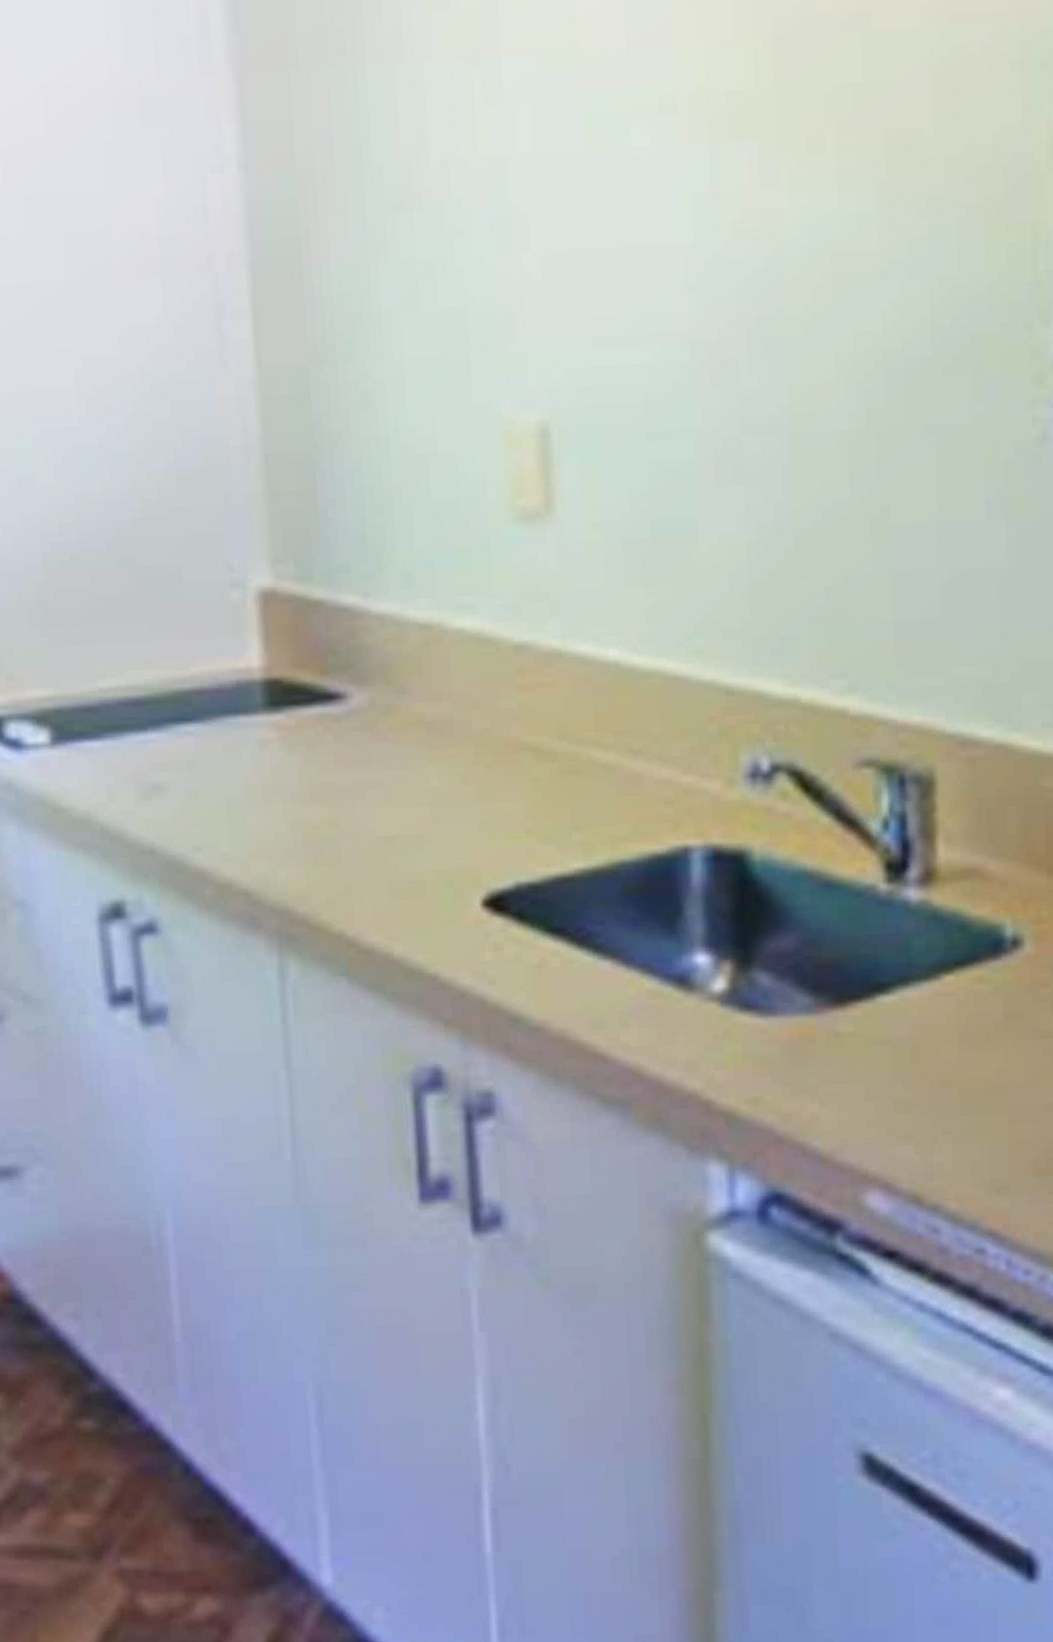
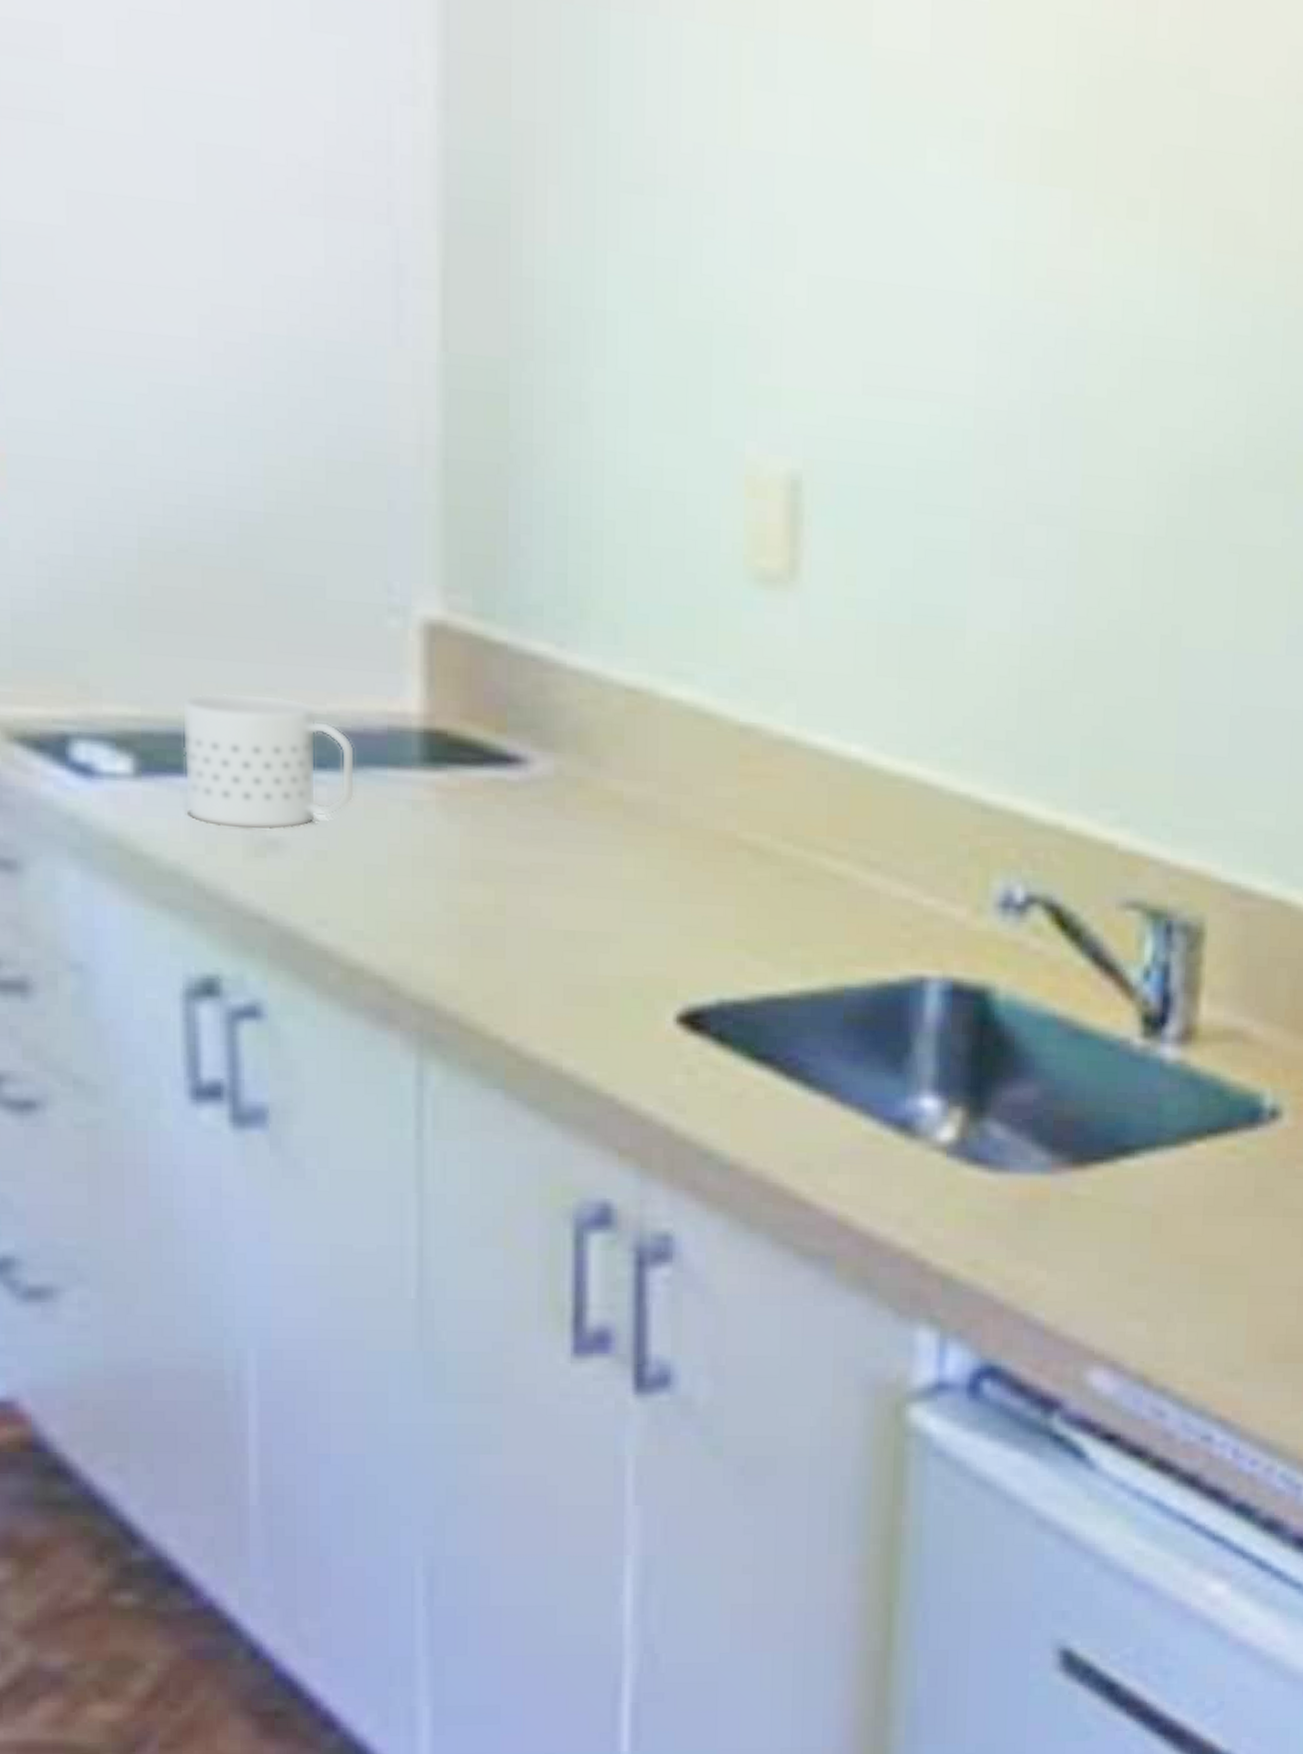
mug: none [82,666,216,780] -> present [181,692,356,831]

